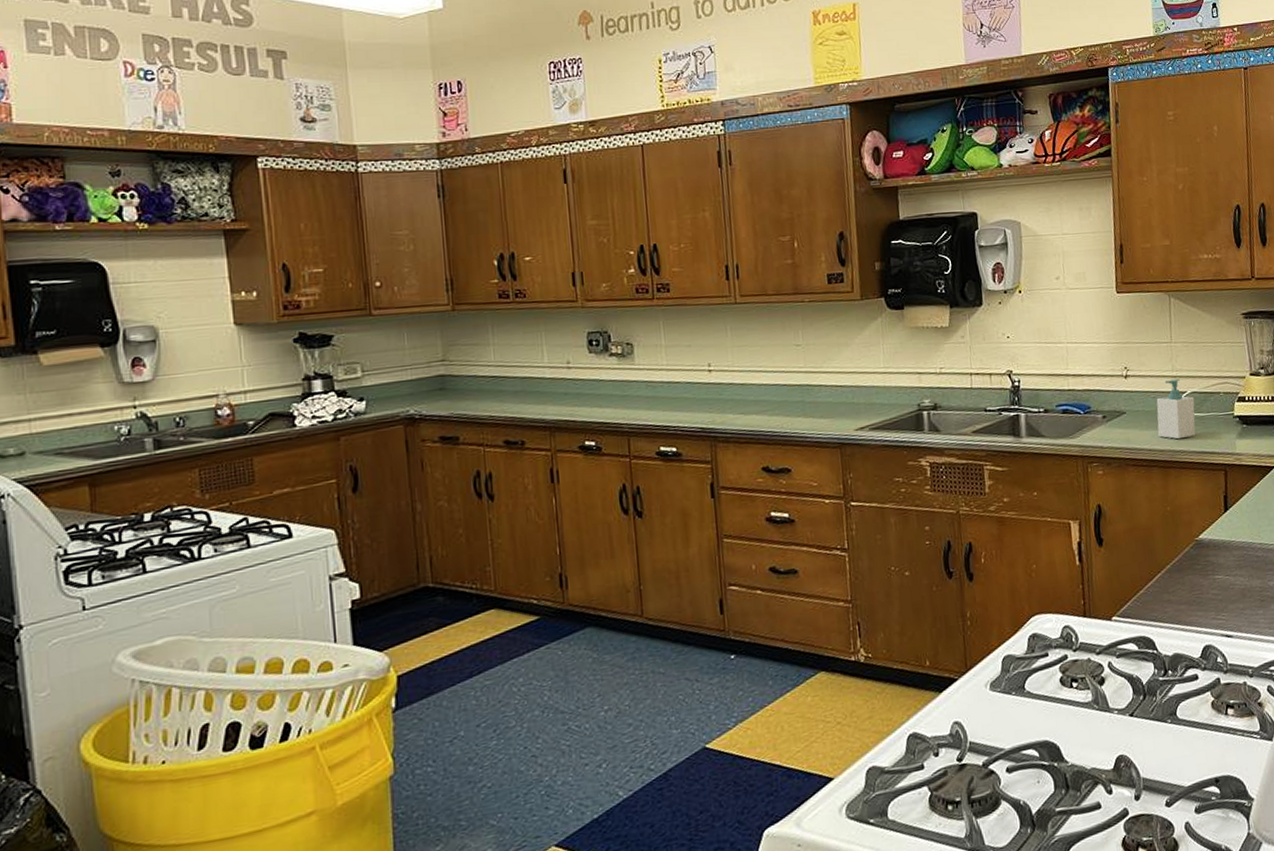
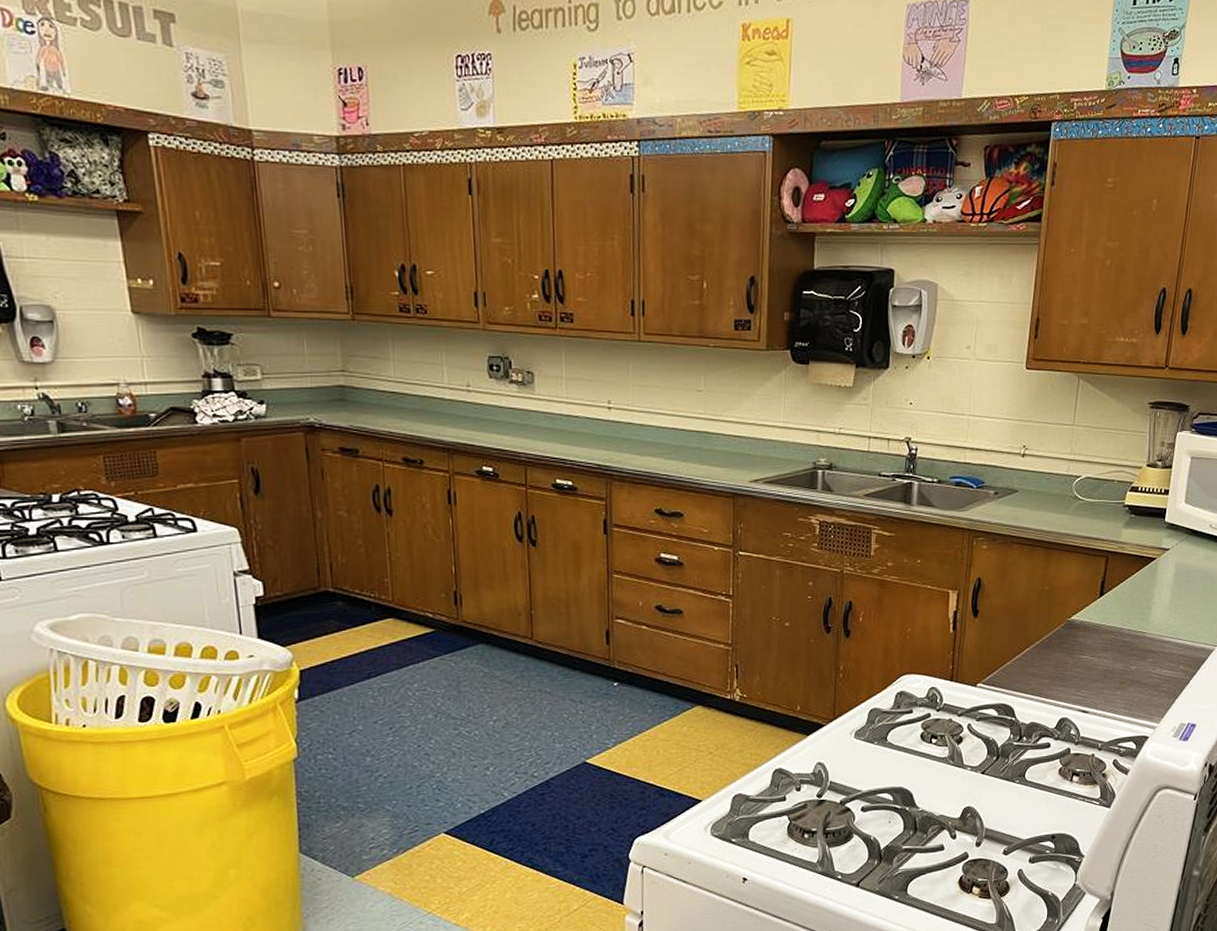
soap bottle: present [1156,378,1196,440] -> none [1046,462,1088,523]

